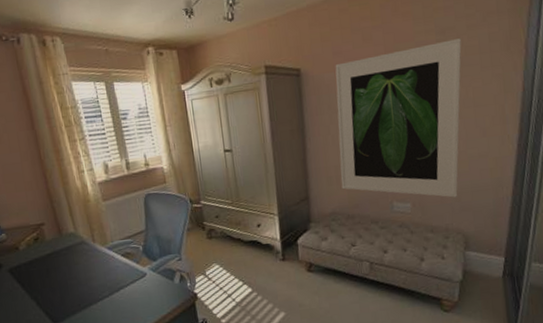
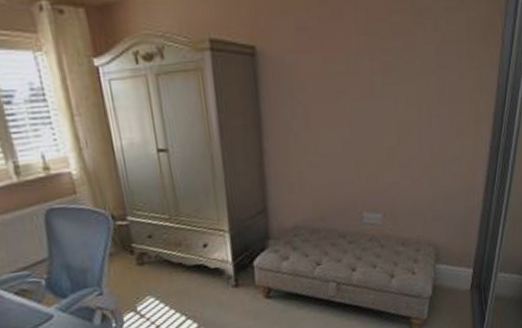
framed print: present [335,38,462,198] -> none [298,22,439,206]

